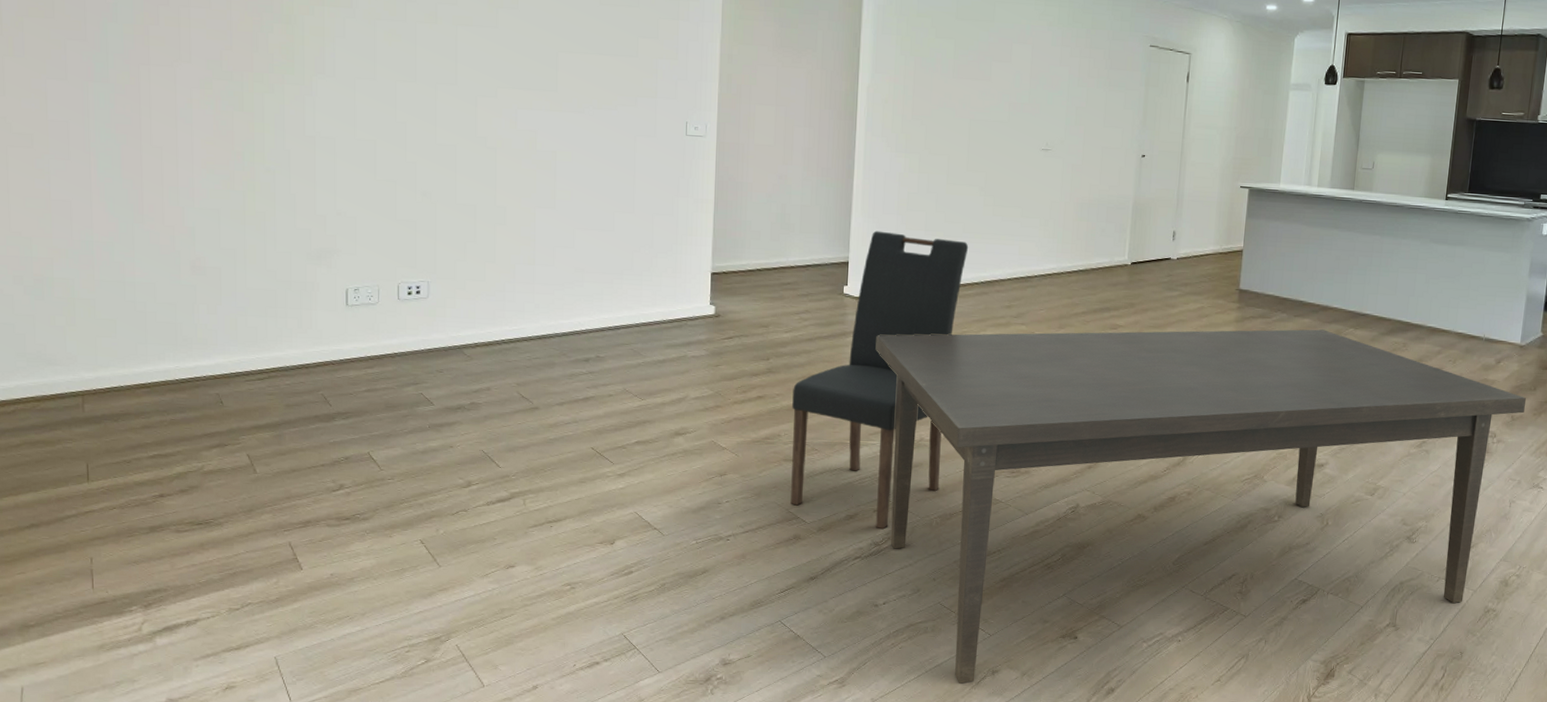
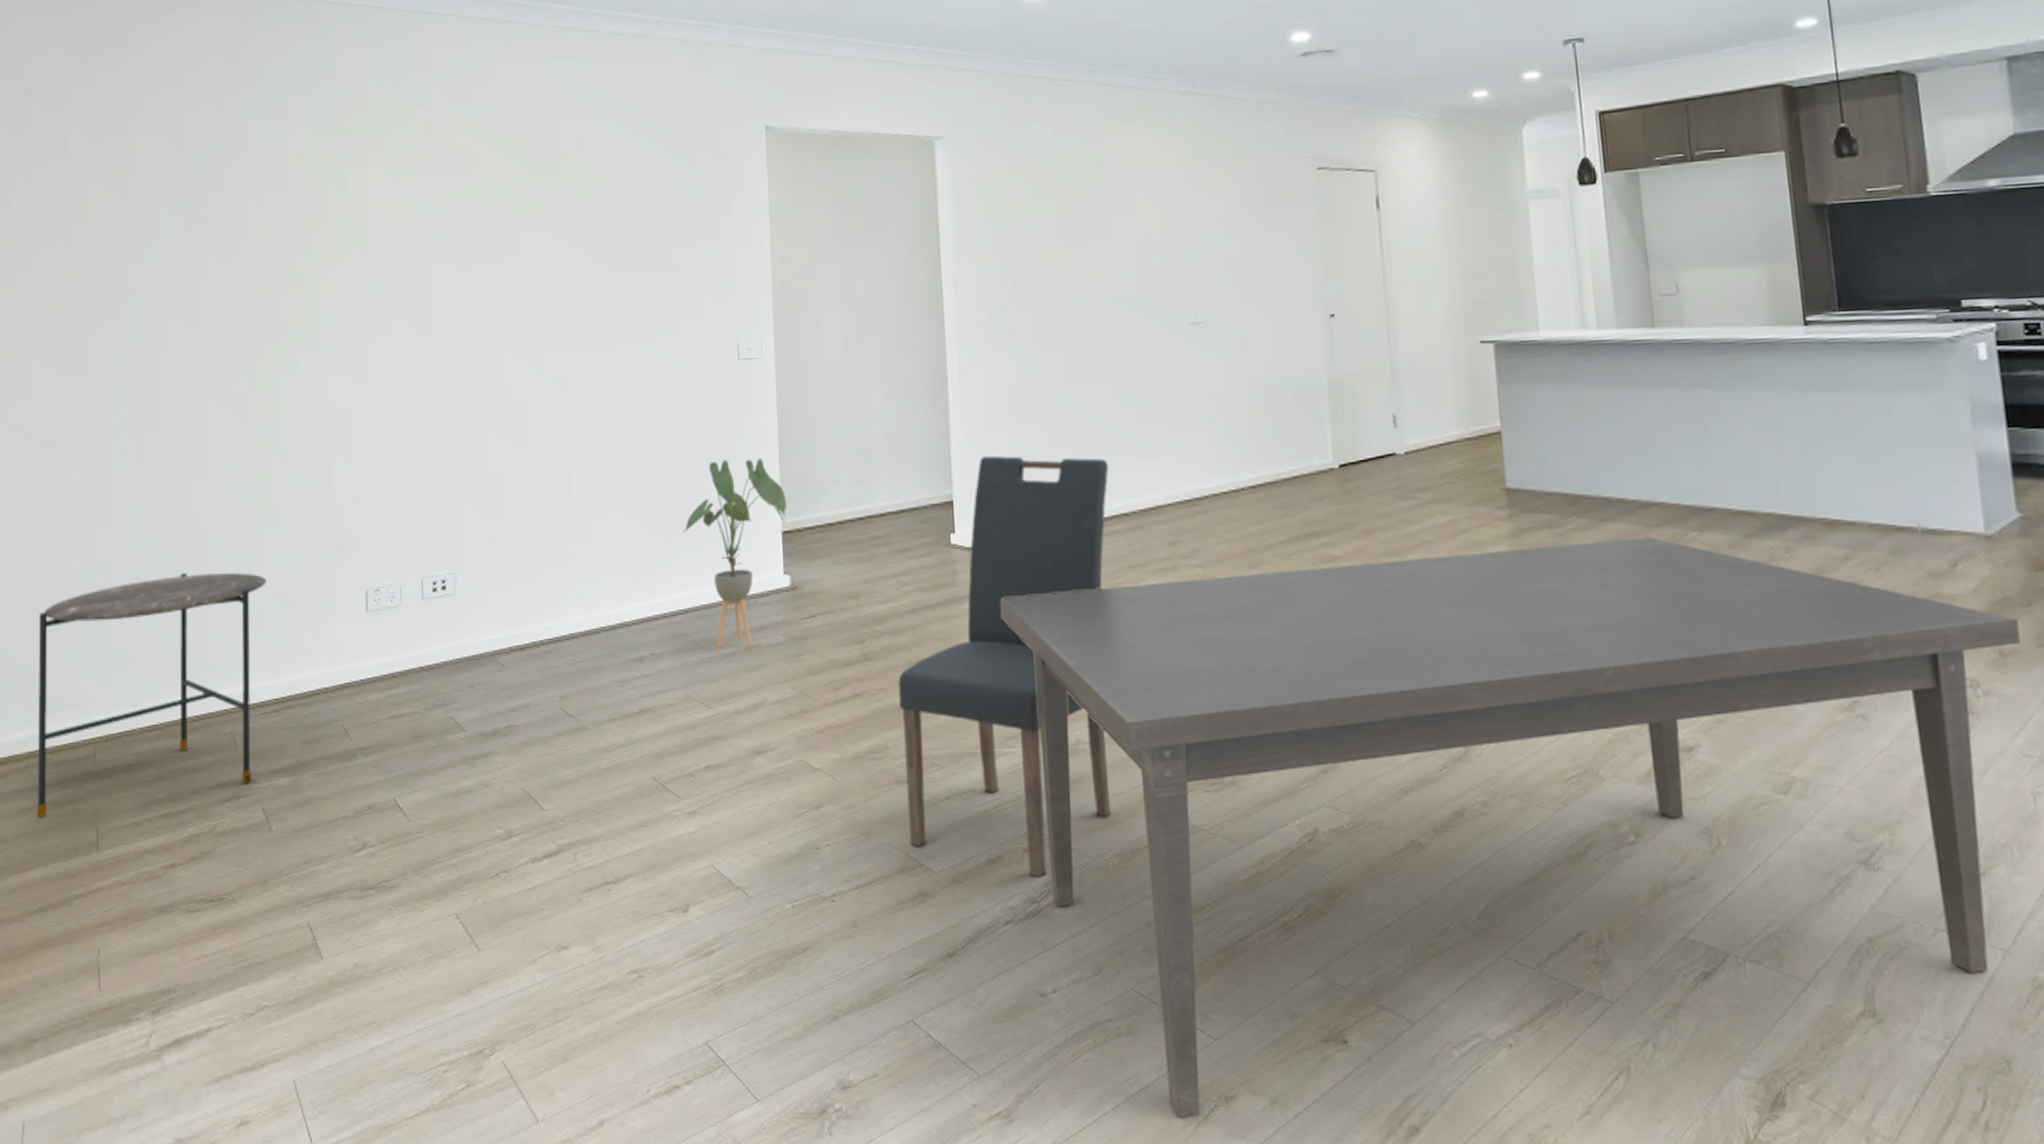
side table: none [21,260,252,453] -> present [36,573,267,818]
house plant: none [629,213,718,356] -> present [683,457,788,648]

